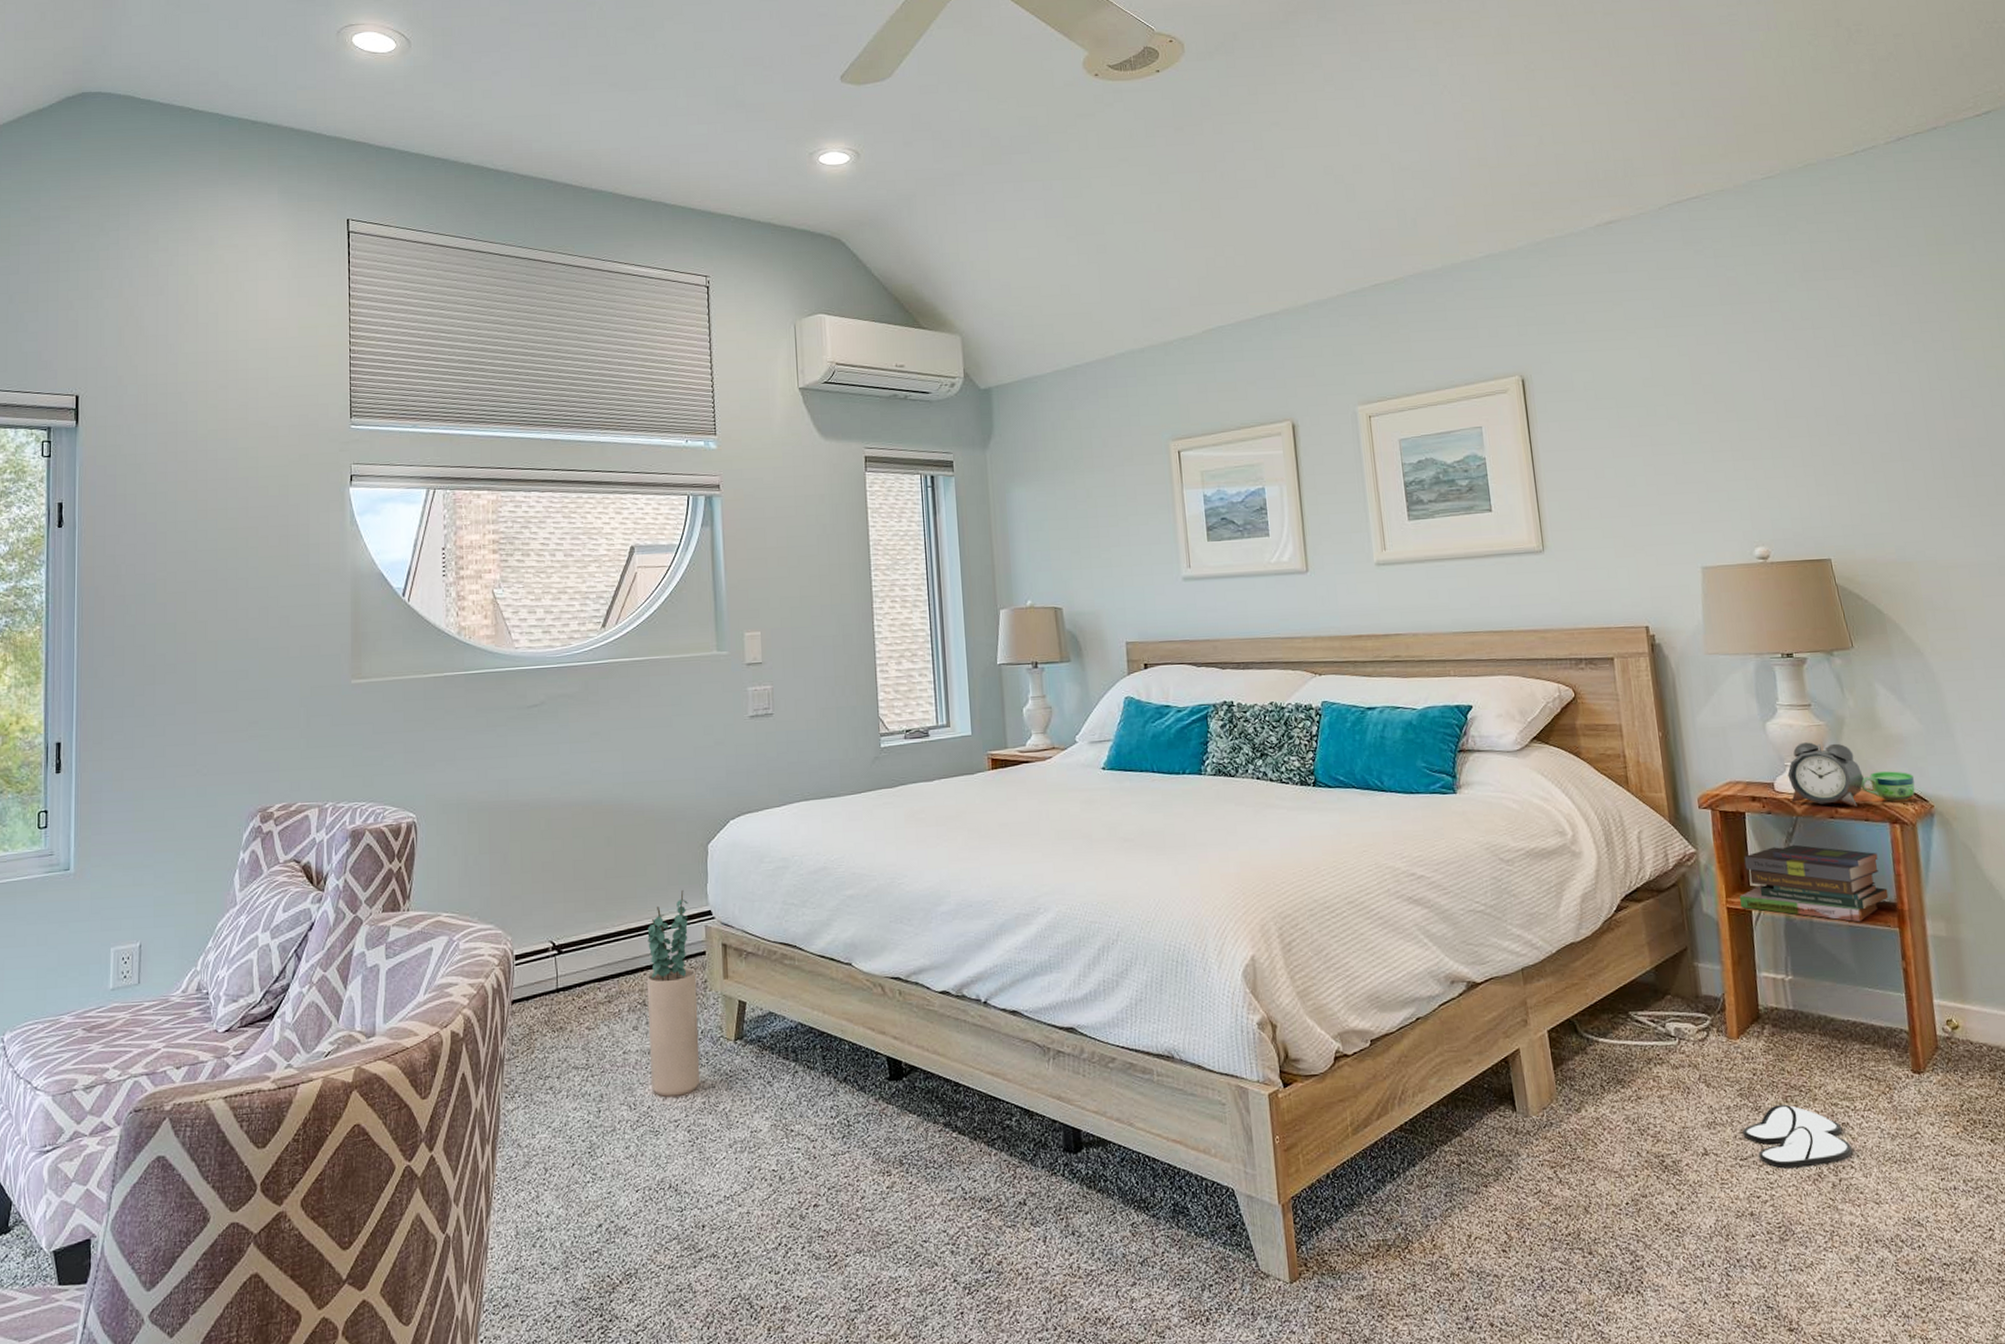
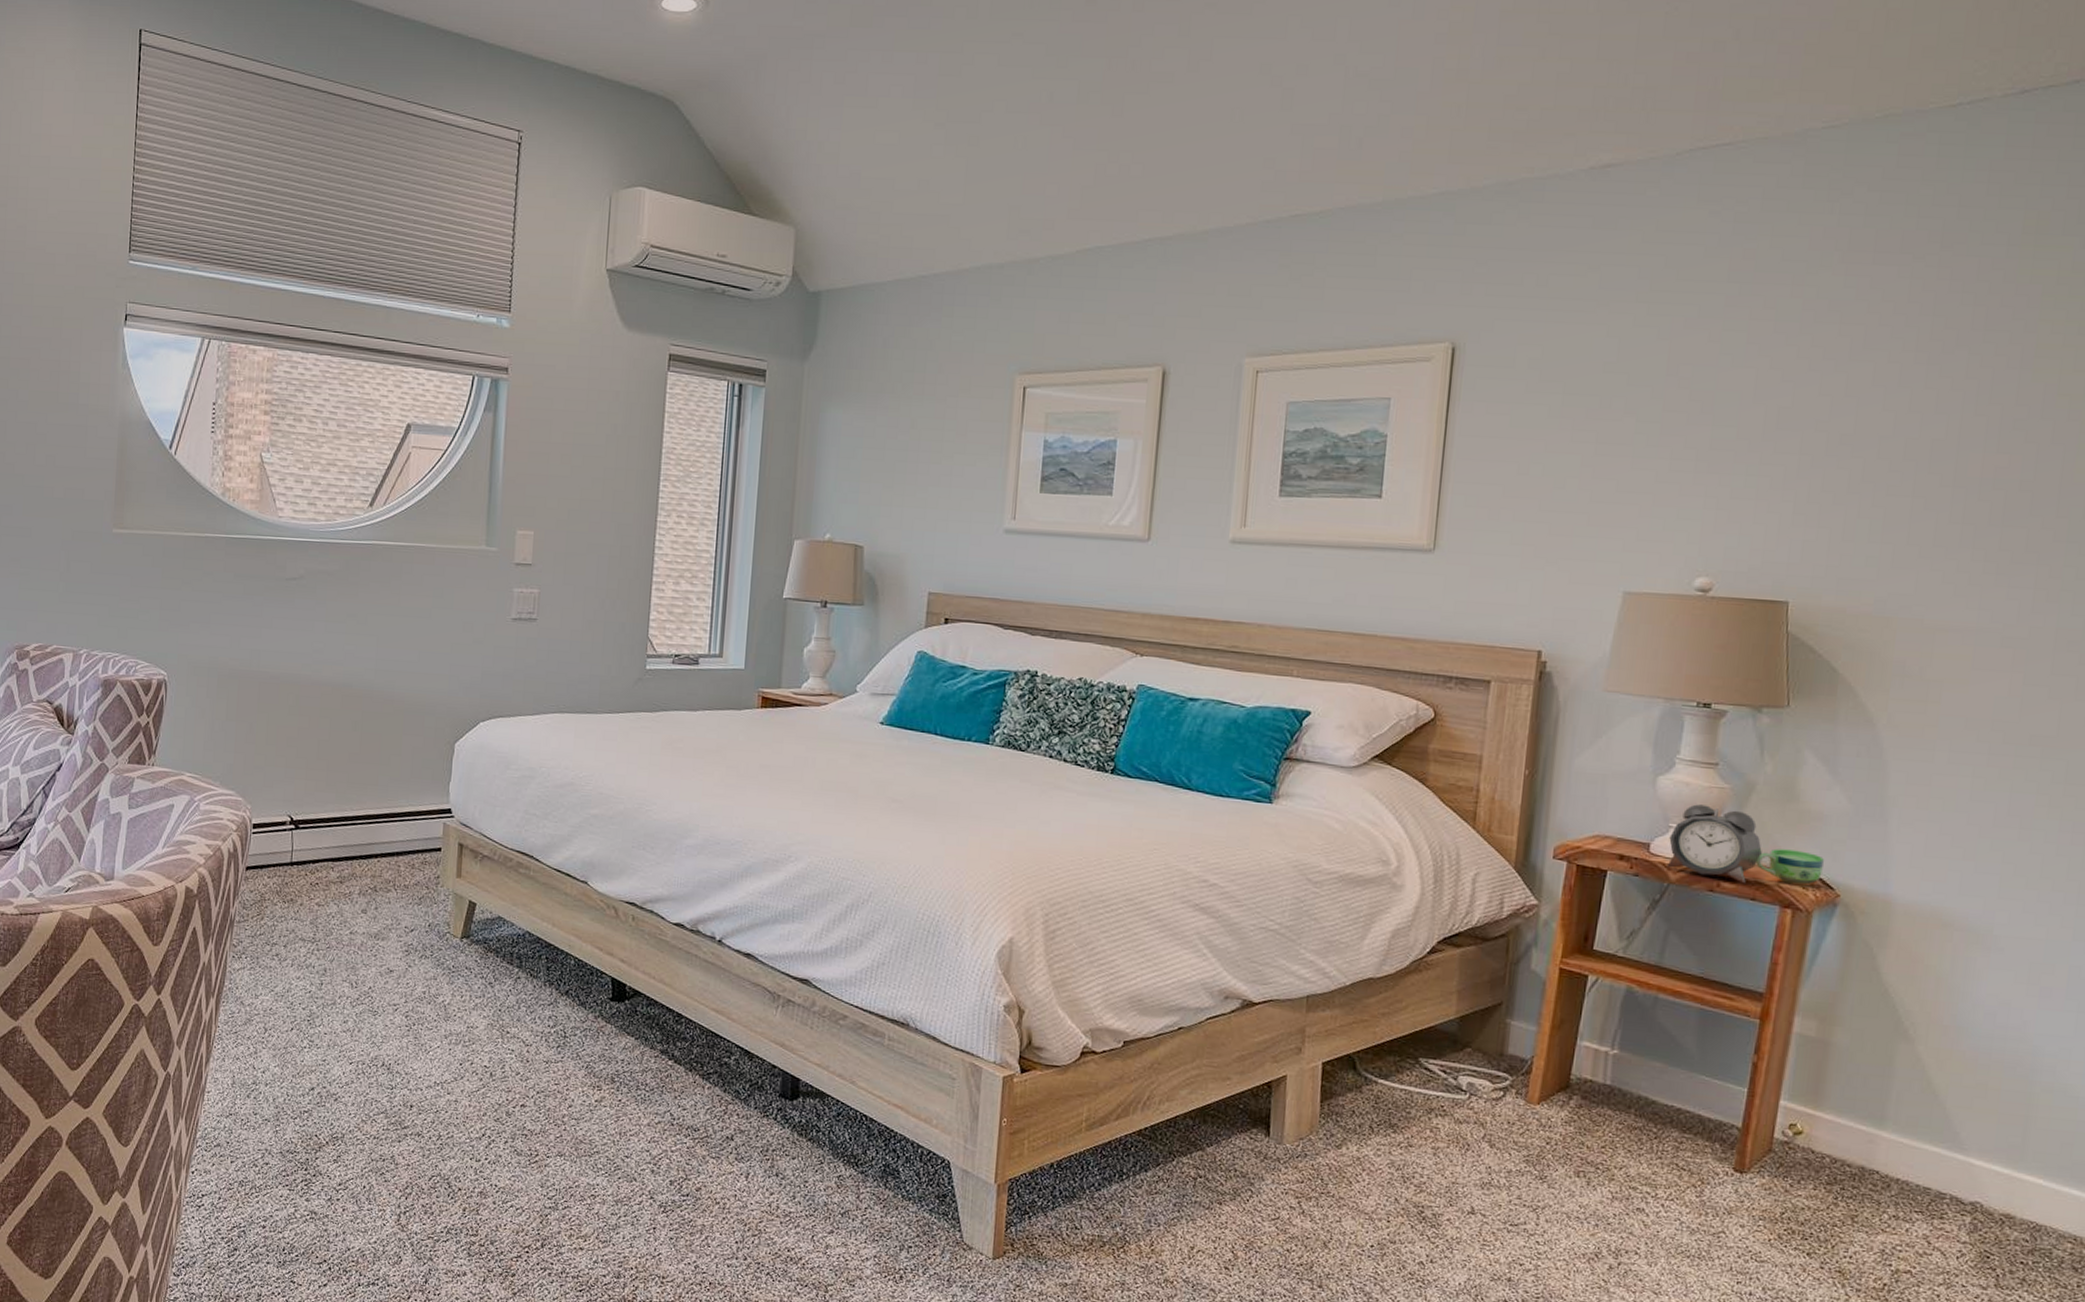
vase: present [646,890,701,1097] -> none [374,785,430,982]
books: present [1739,844,1889,922] -> none [1575,912,1758,1007]
slippers: present [1742,1104,1852,1168] -> none [1519,1177,1642,1245]

